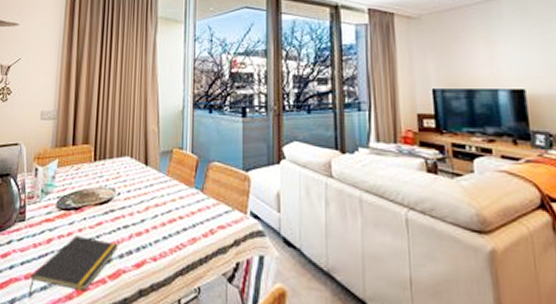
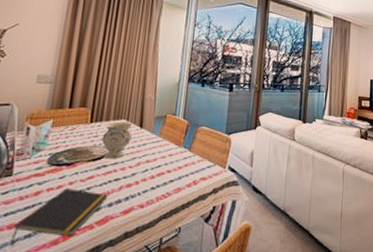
vase: none [107,159,139,203] -> present [102,121,133,159]

